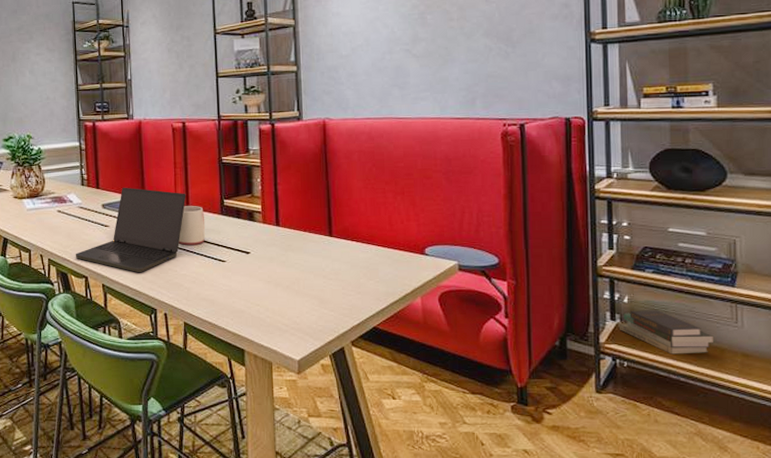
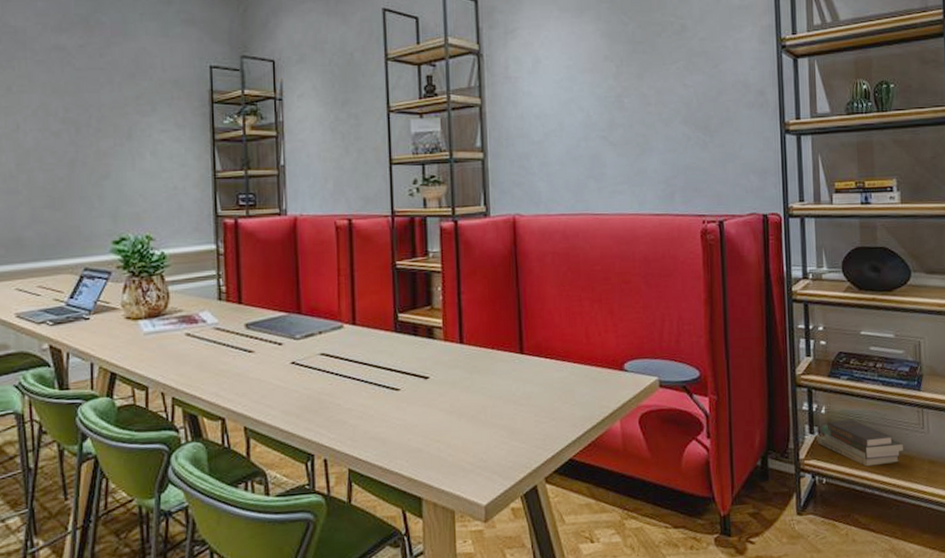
laptop: present [75,187,186,273] -> none [208,301,353,410]
mug: present [178,206,206,245] -> none [342,322,376,372]

